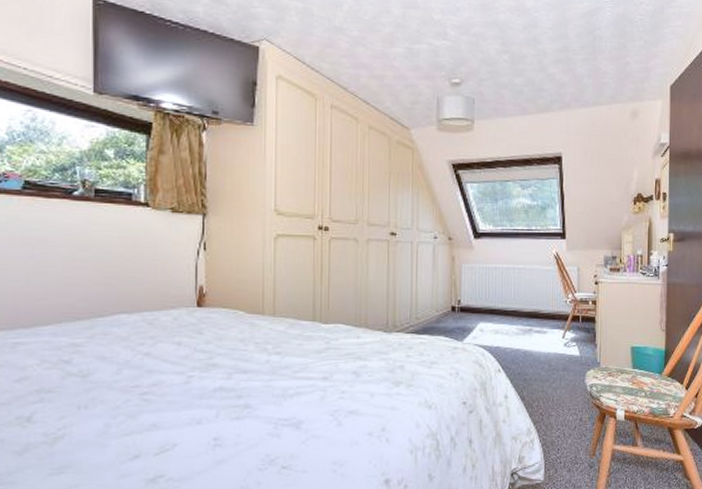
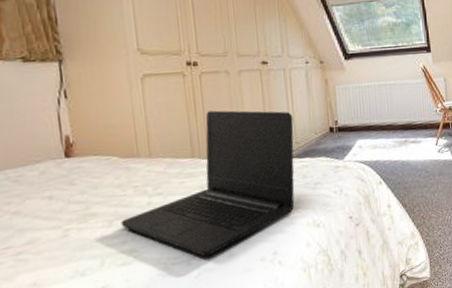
laptop: none [239,276,416,422] -> present [121,110,295,257]

